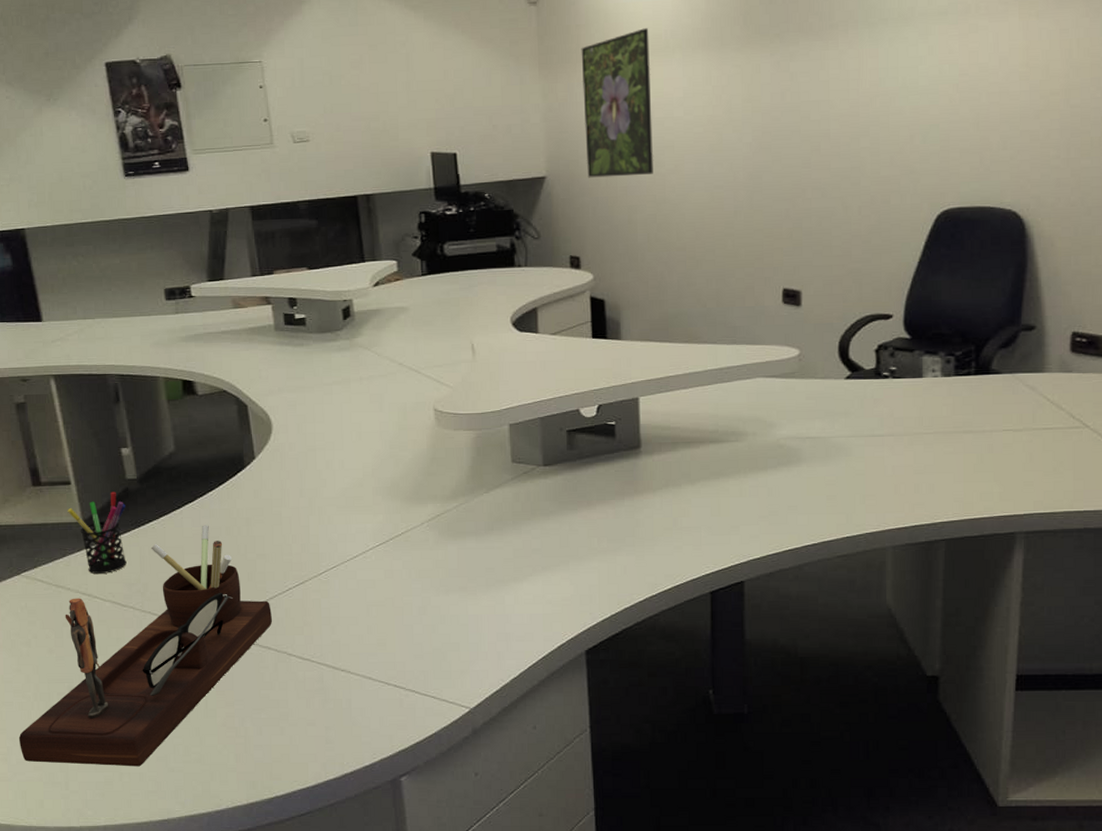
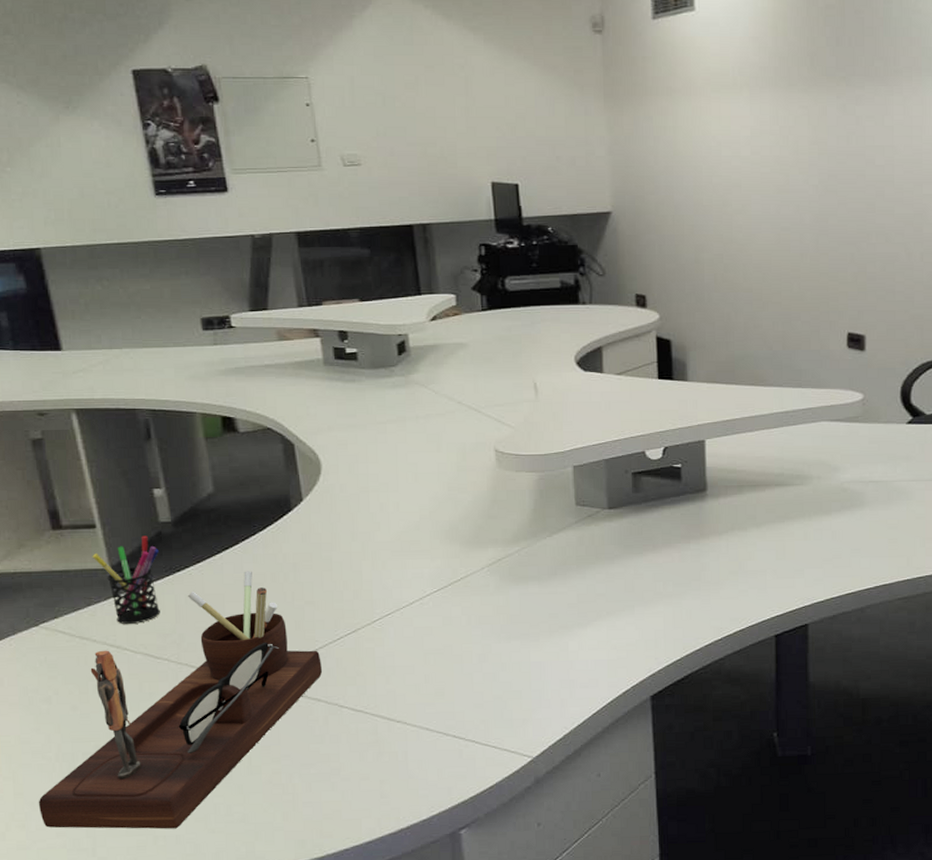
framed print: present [581,28,653,178] -> none [647,64,720,215]

